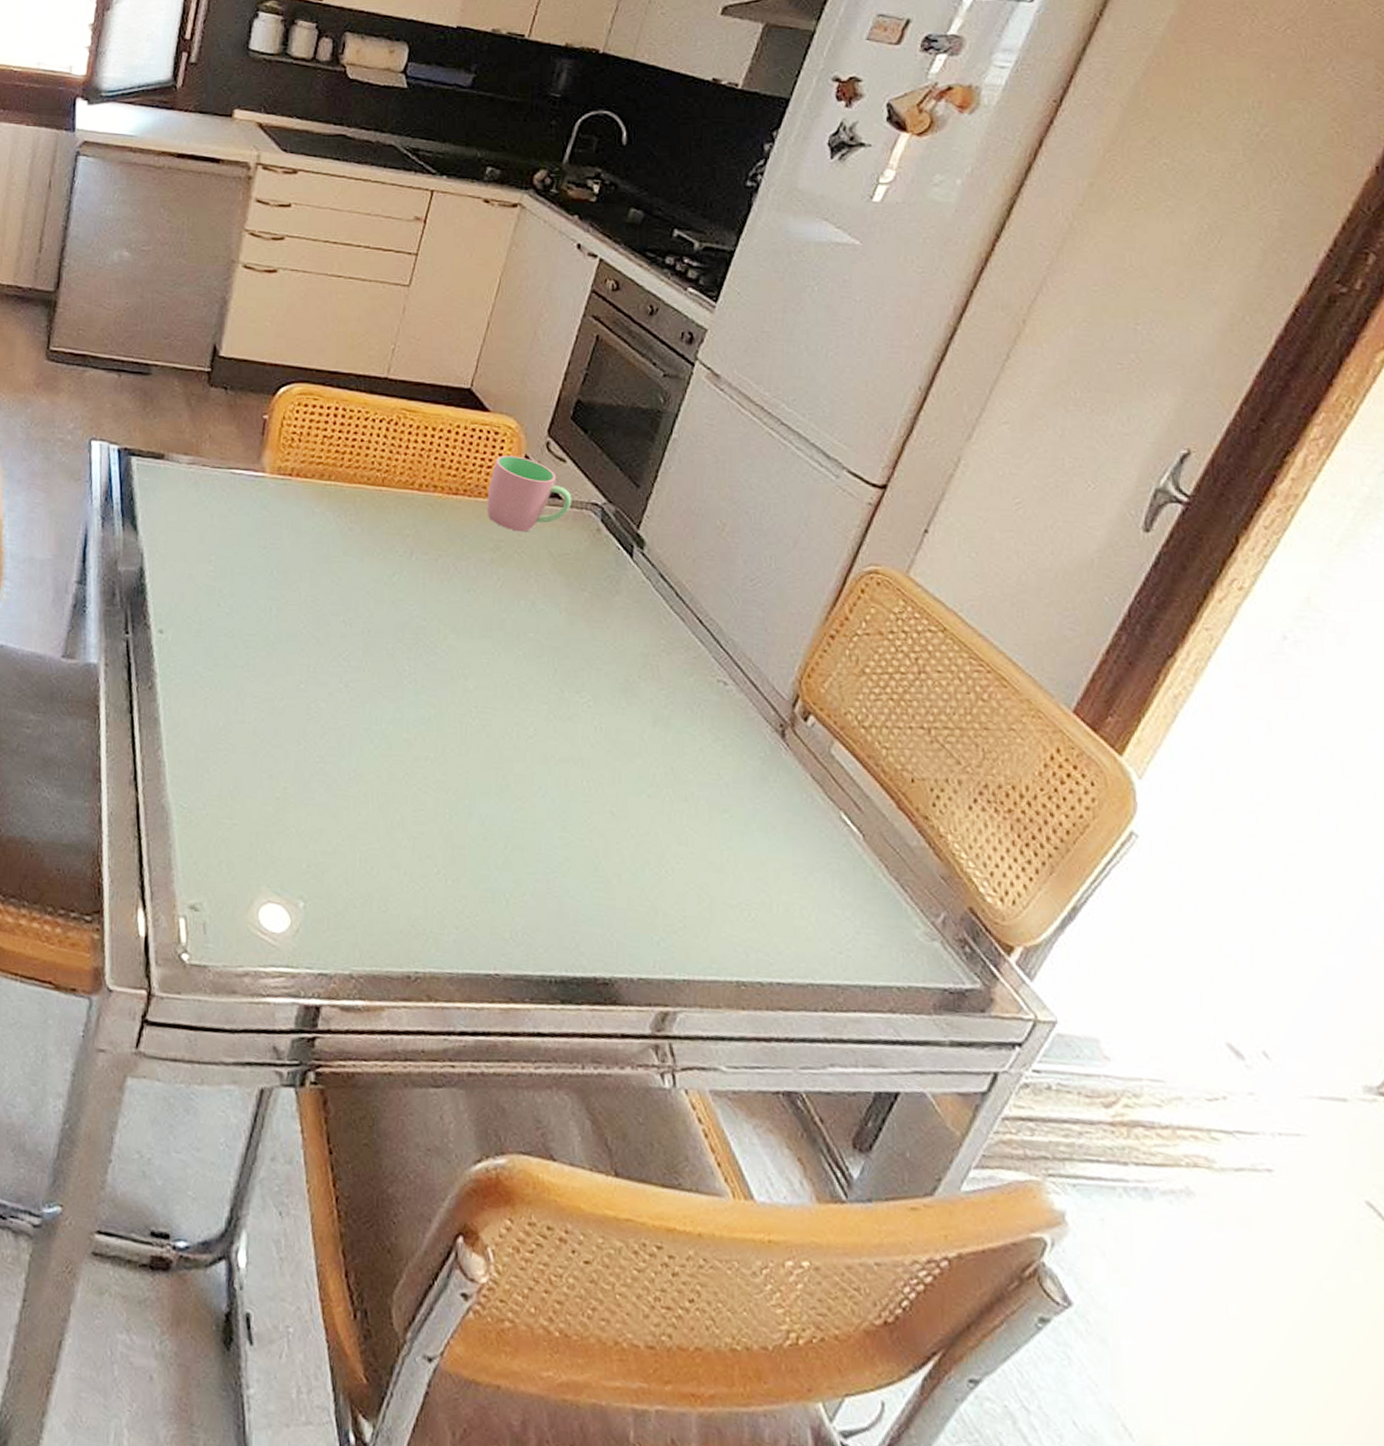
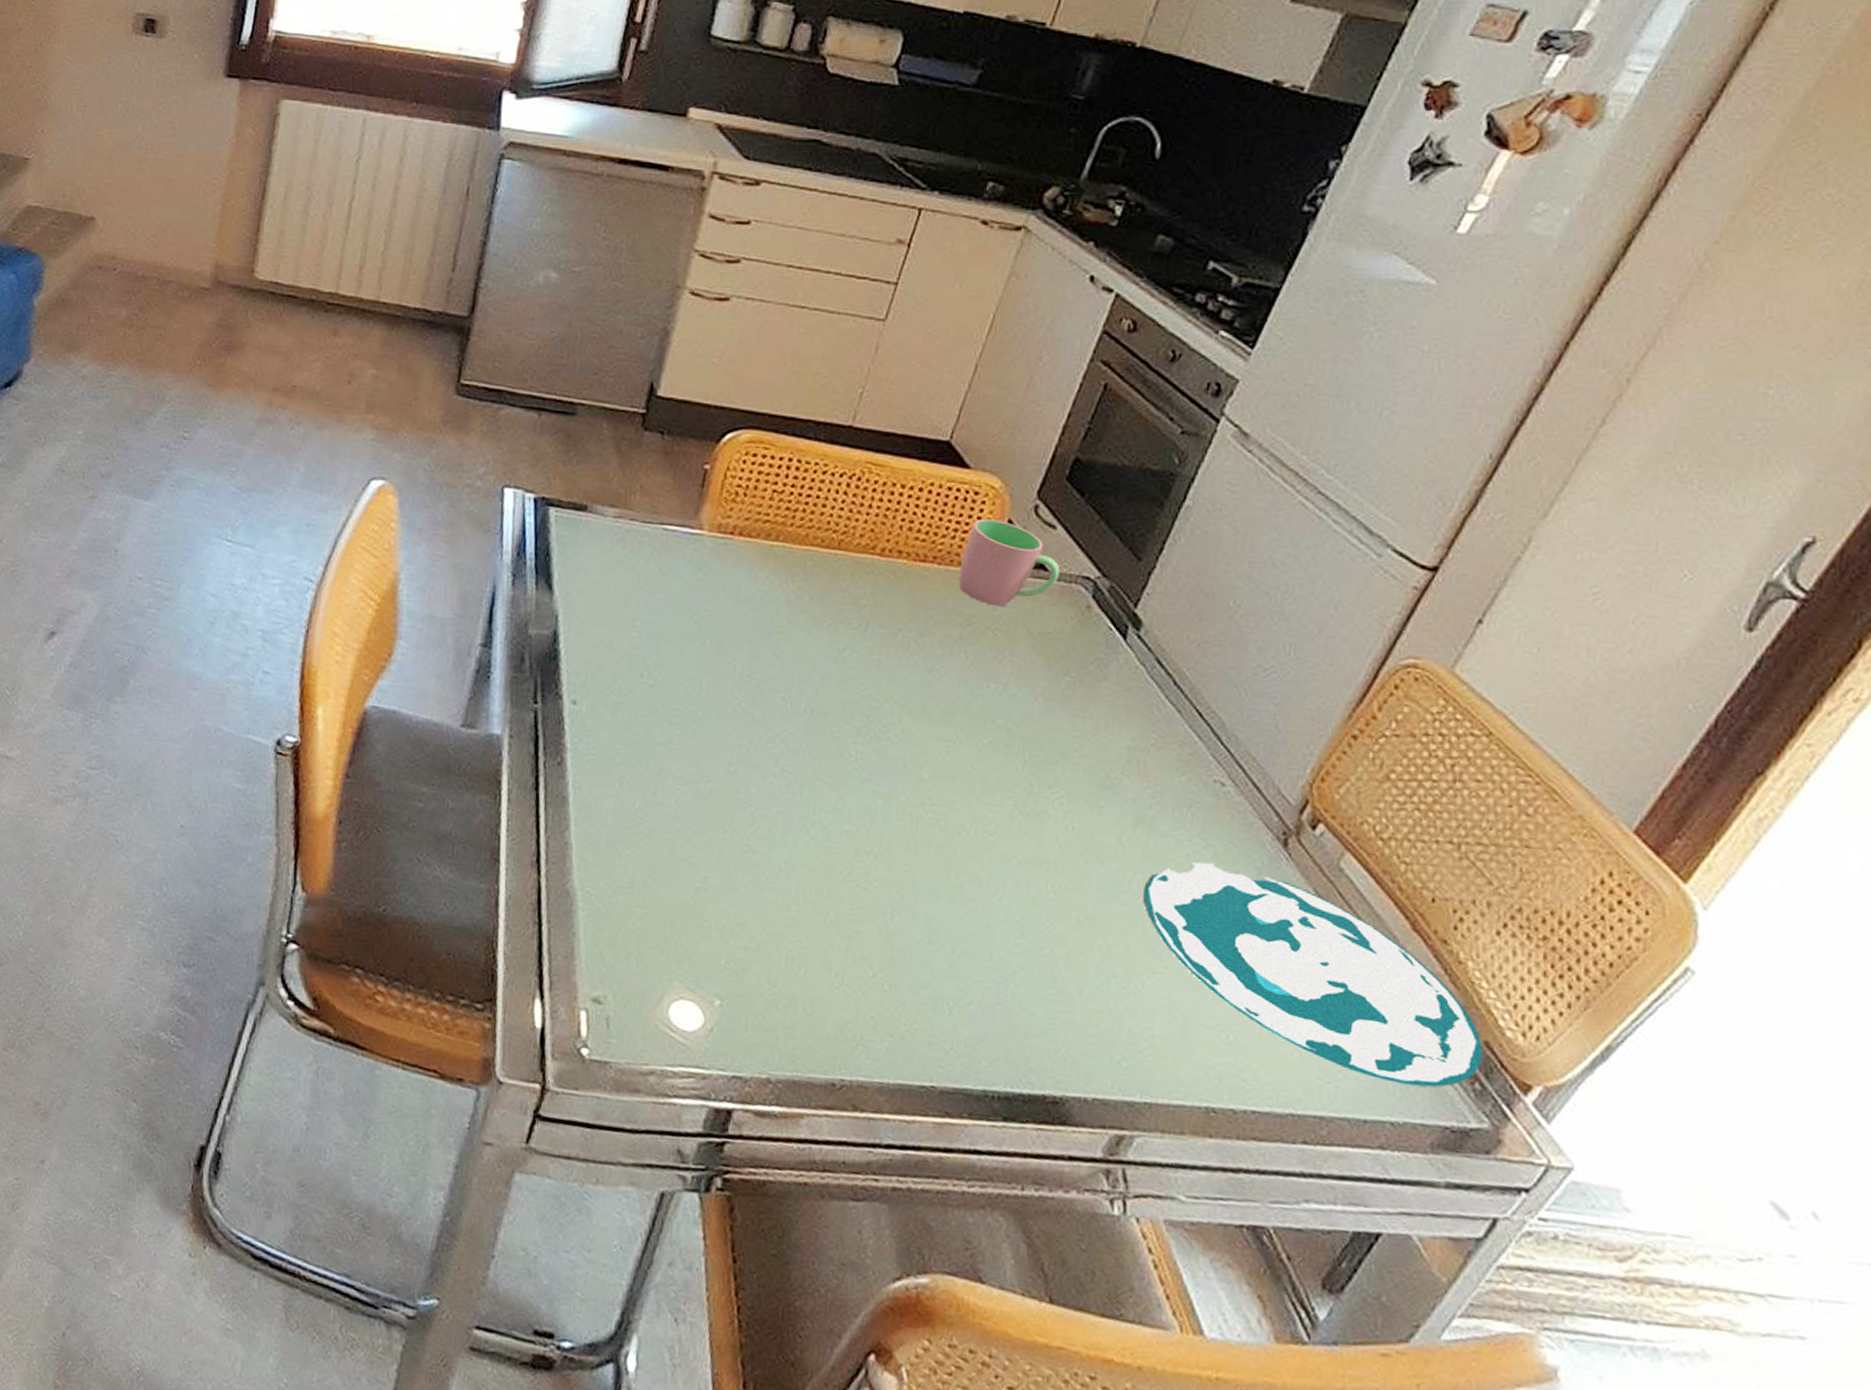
plate: none [666,754,969,953] -> present [1143,861,1483,1087]

